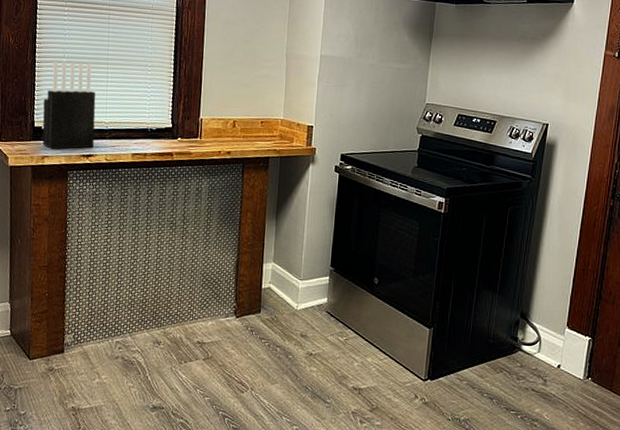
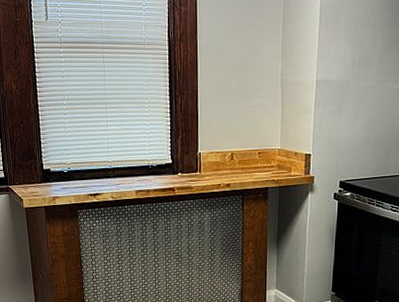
knife block: present [42,62,96,149] -> none [49,104,100,190]

